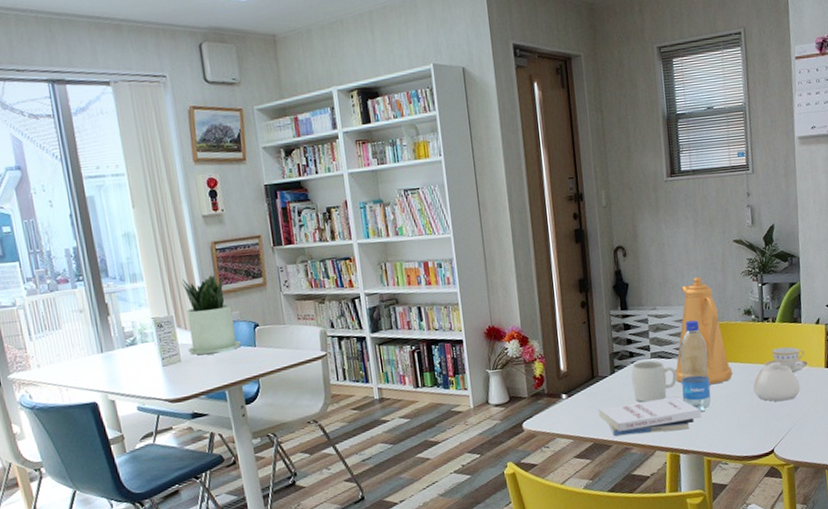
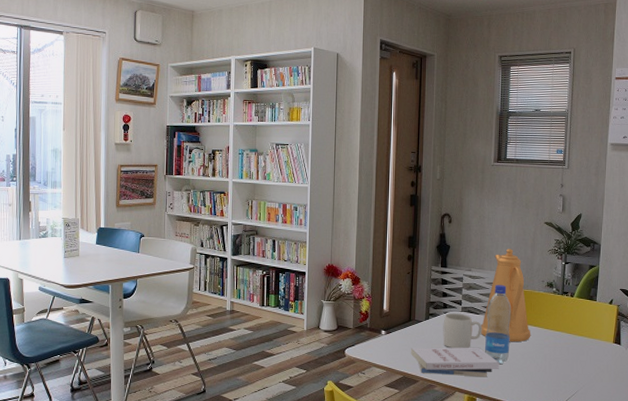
planter: present [181,274,242,356] -> none [86,190,129,254]
sugar bowl: present [753,361,801,402] -> none [547,331,589,367]
teacup: present [764,346,809,373] -> none [559,319,599,343]

